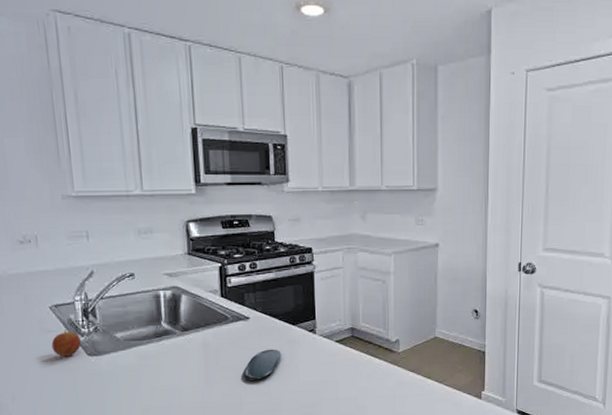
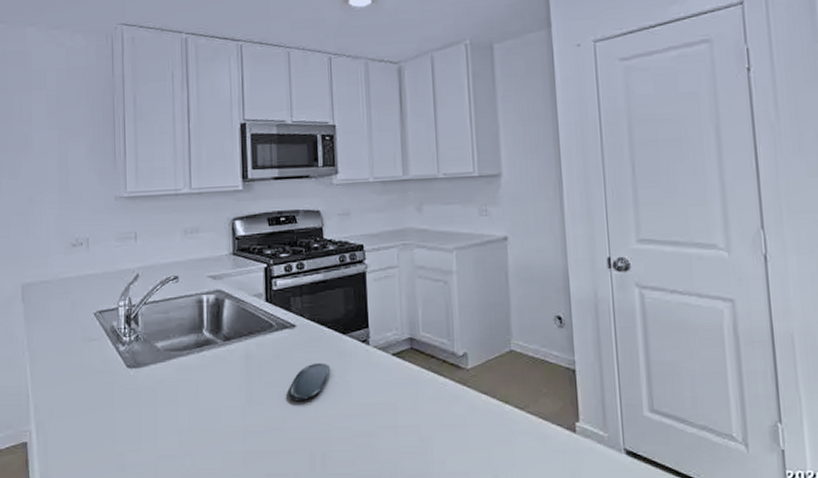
fruit: present [51,329,82,357] -> none [92,338,122,368]

